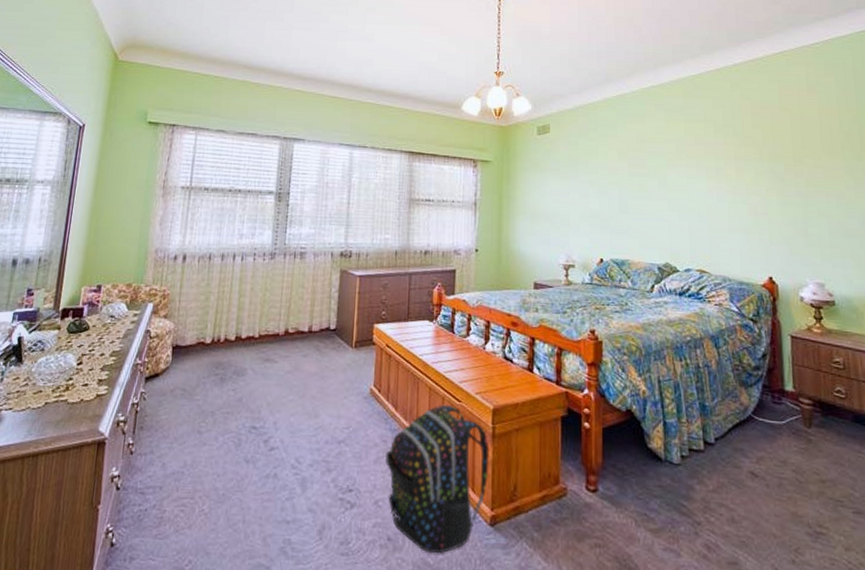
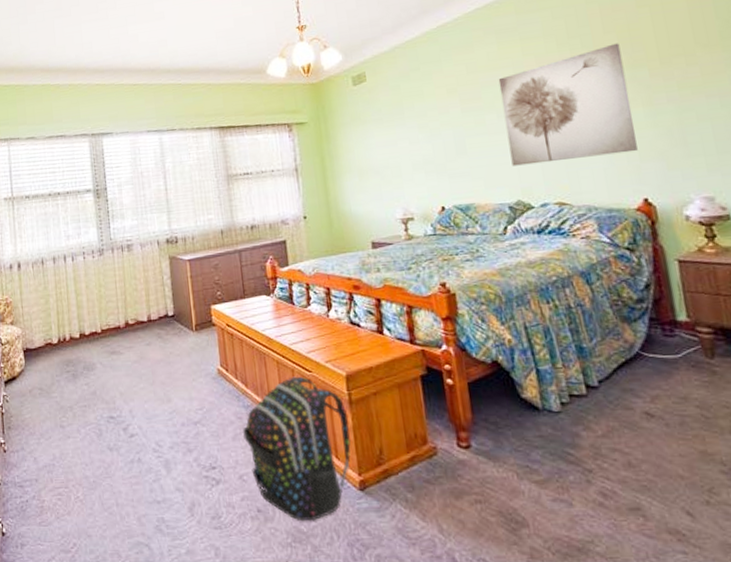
wall art: none [662,137,769,234] -> present [498,43,638,166]

